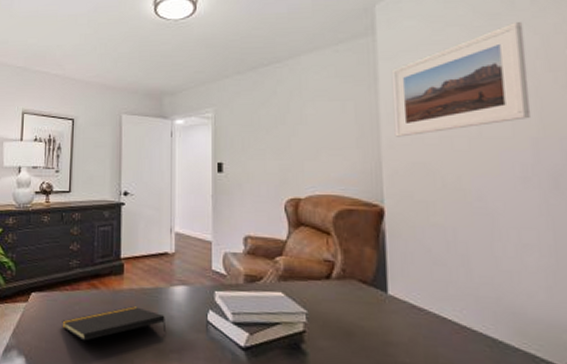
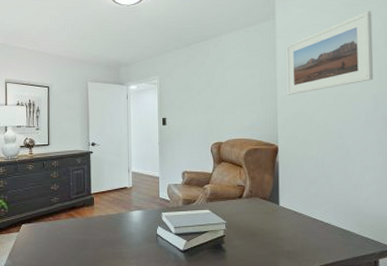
notepad: present [62,306,167,341] -> none [48,228,128,257]

